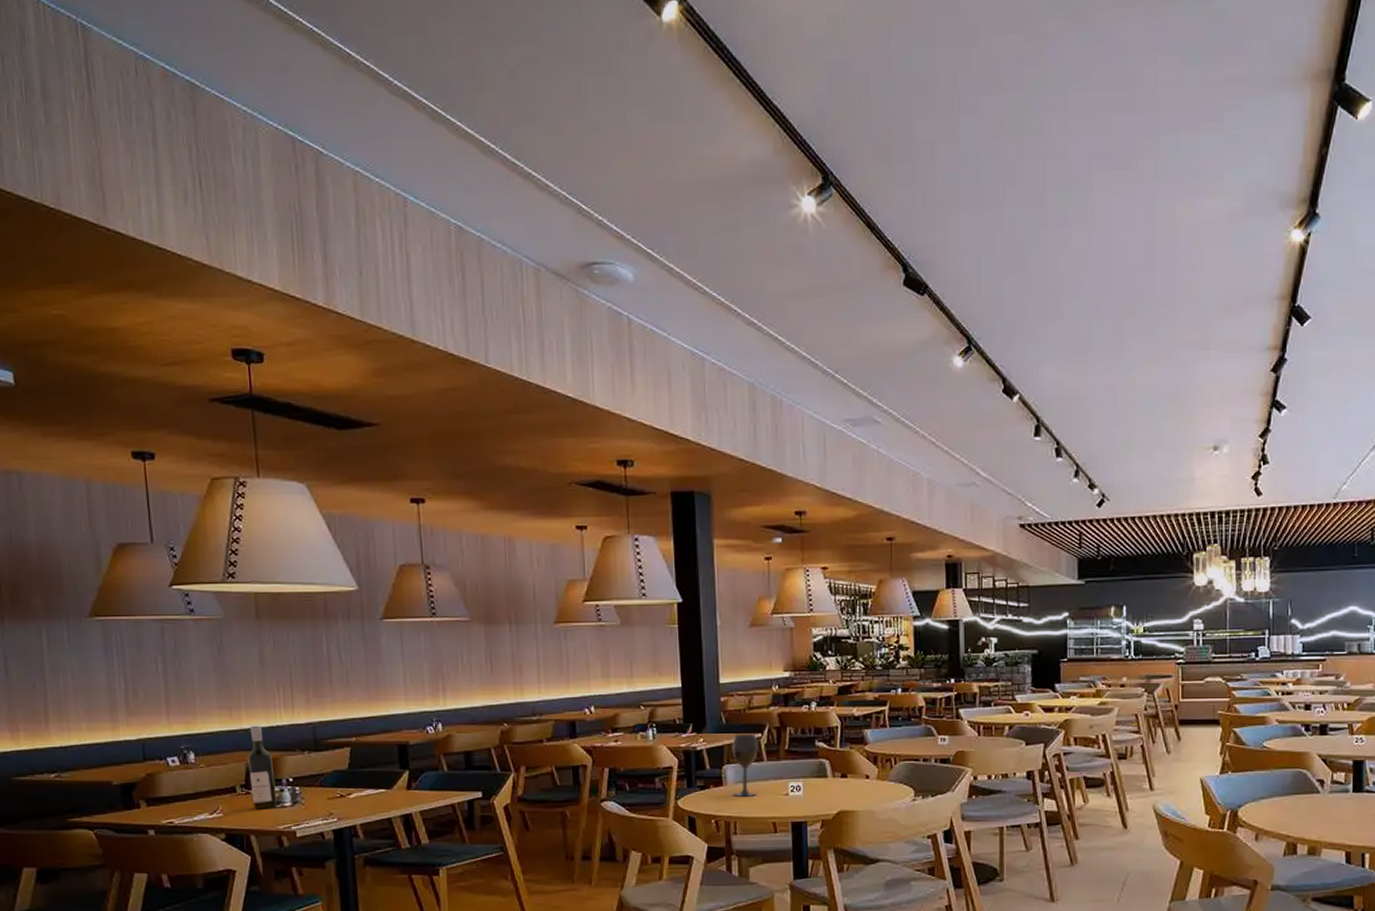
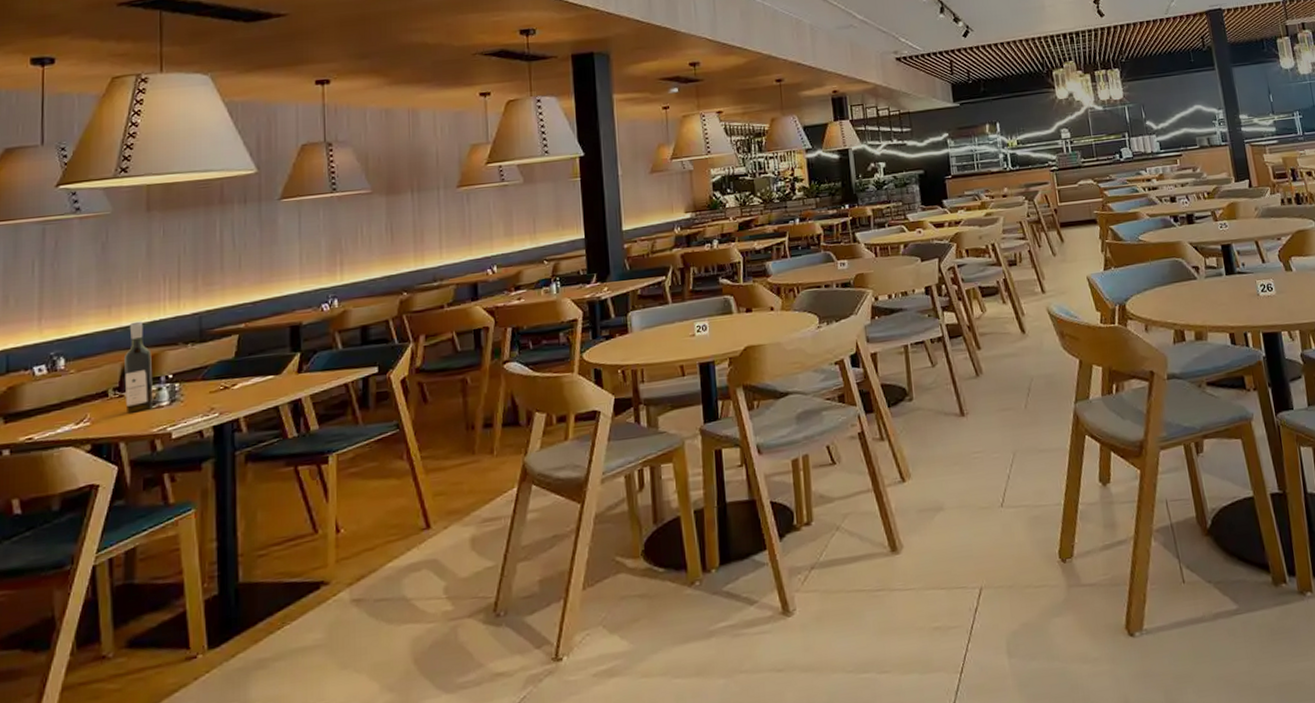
wine glass: present [731,734,759,797] -> none [636,278,664,343]

